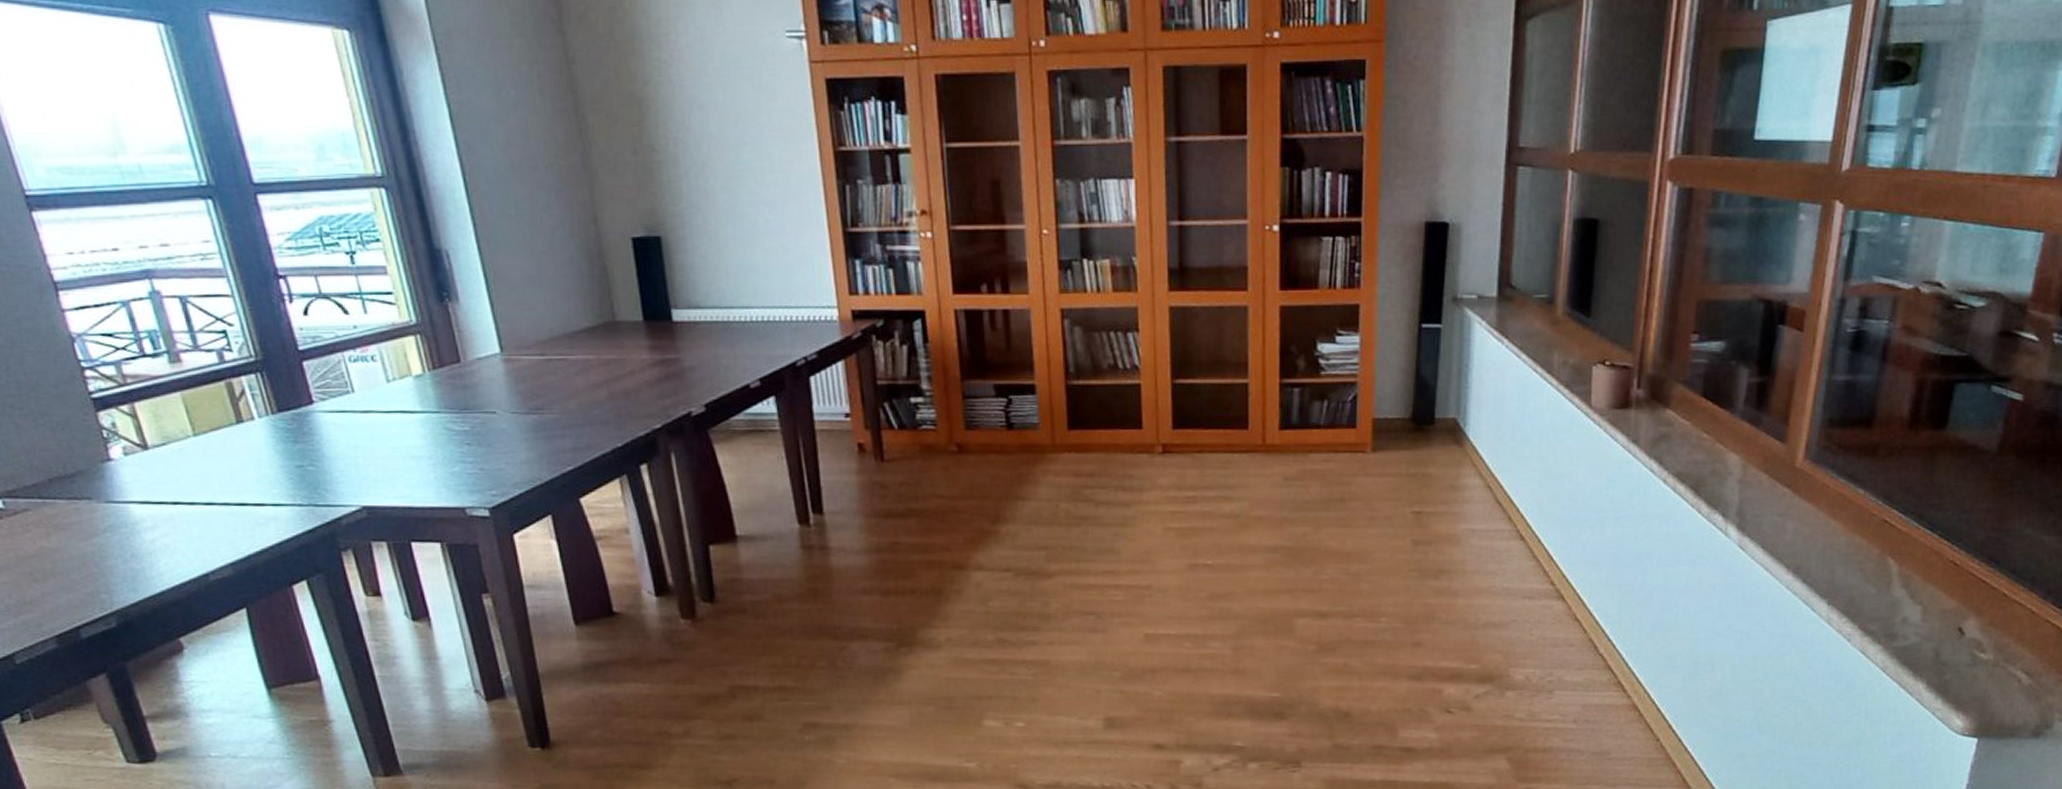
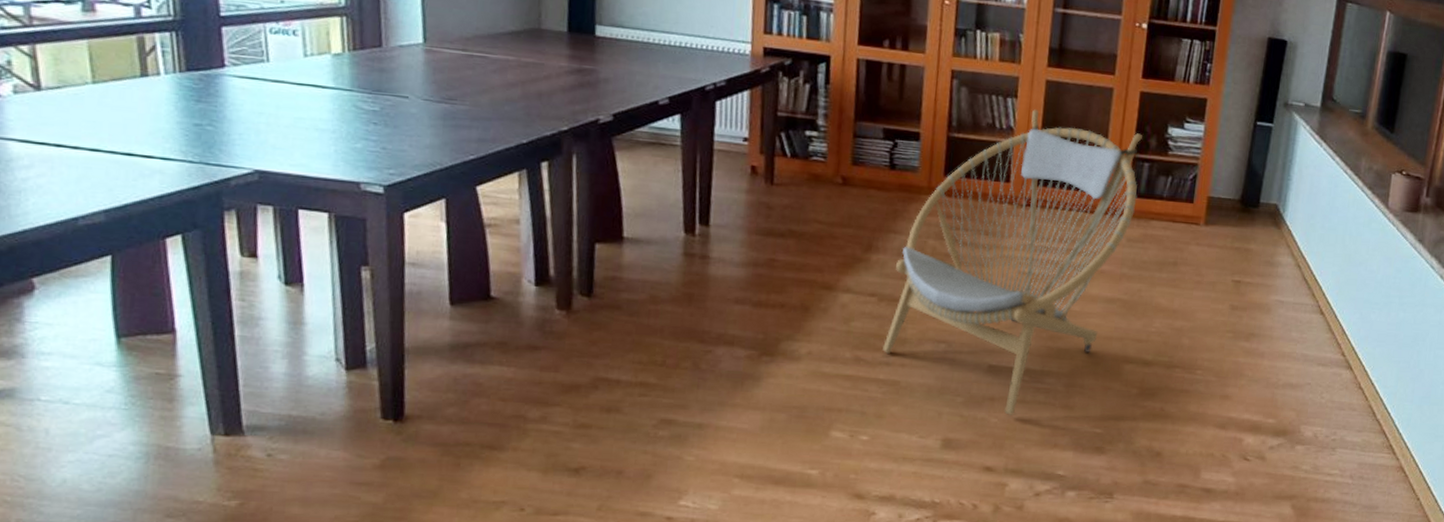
armchair: none [1027,342,1290,686] -> present [883,109,1142,415]

